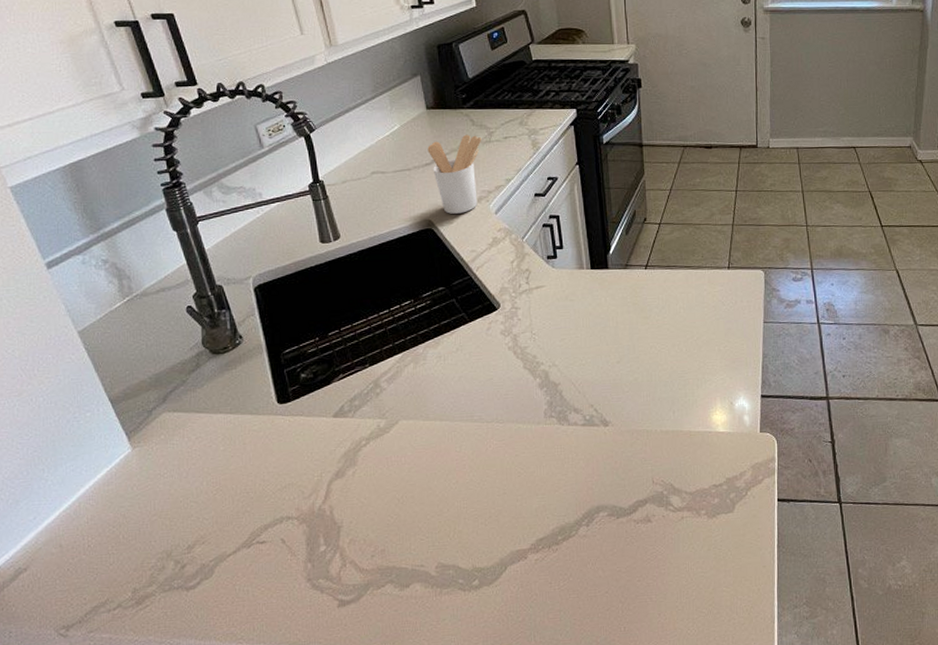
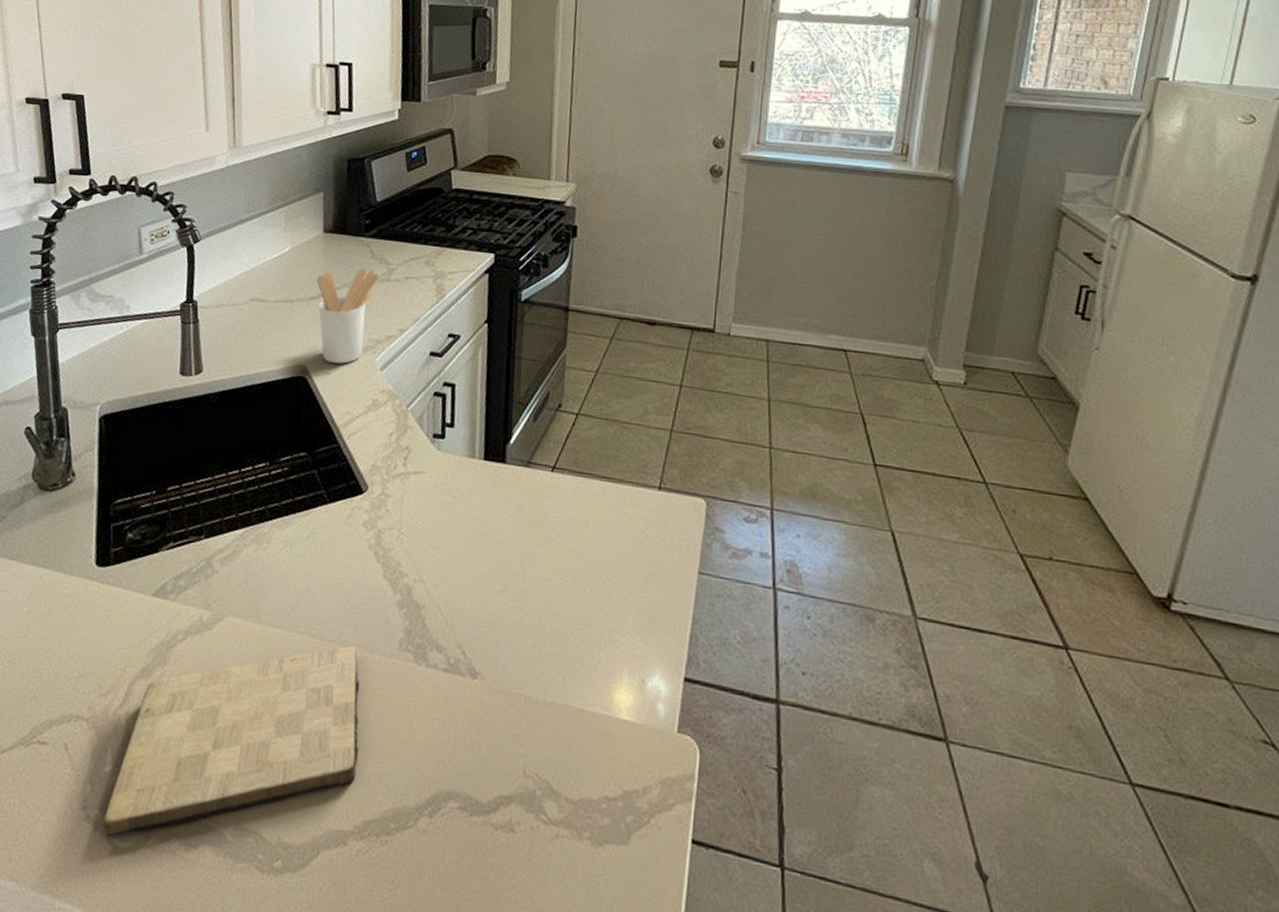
cutting board: none [327,423,526,595] -> present [103,646,360,837]

